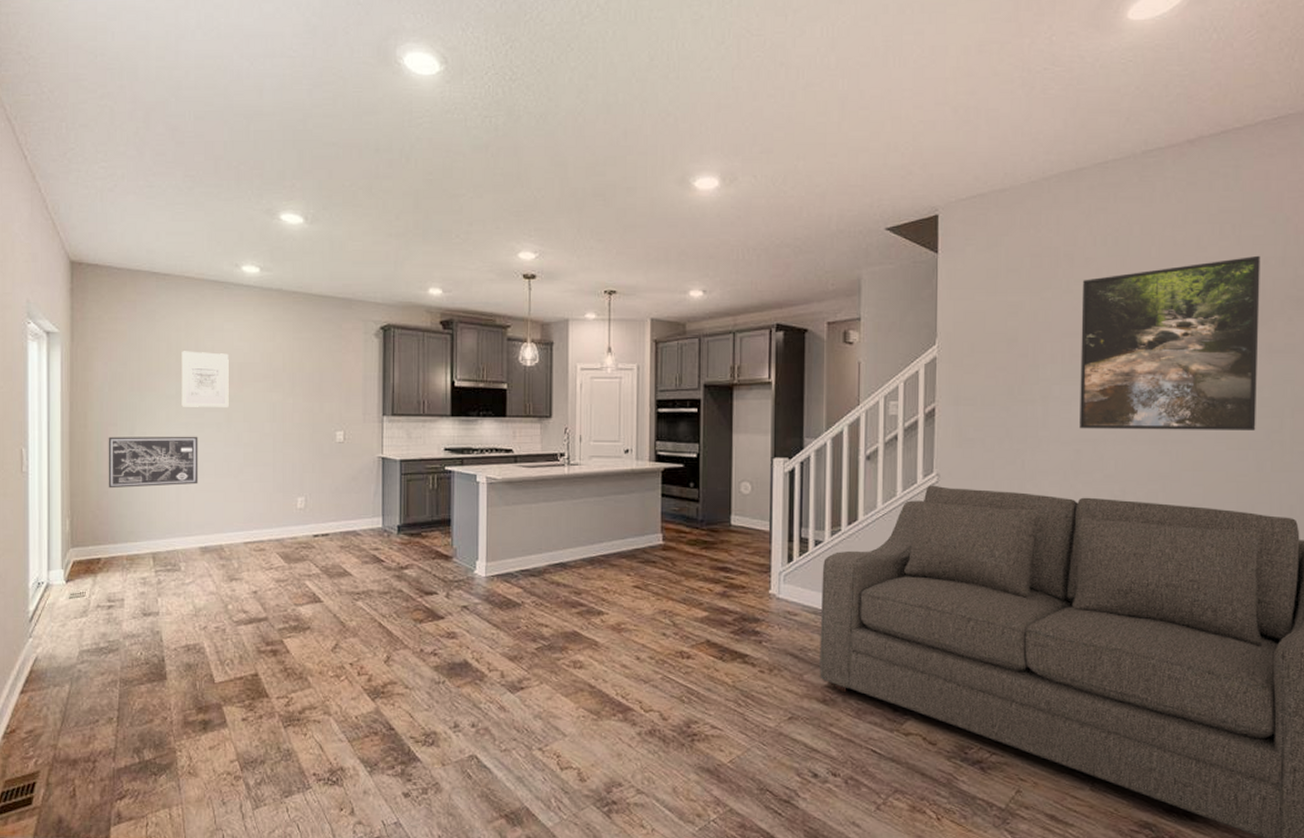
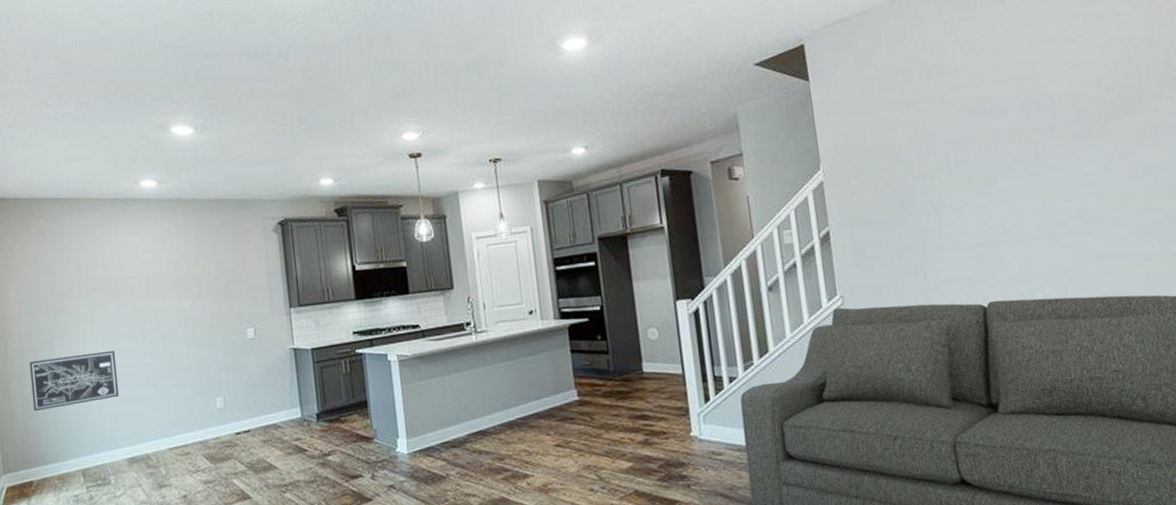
wall art: present [181,351,229,407] -> none [91,267,141,324]
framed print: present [1080,255,1260,430] -> none [957,41,1155,234]

